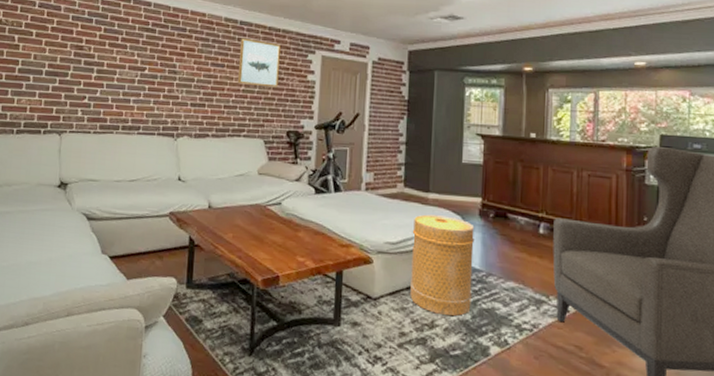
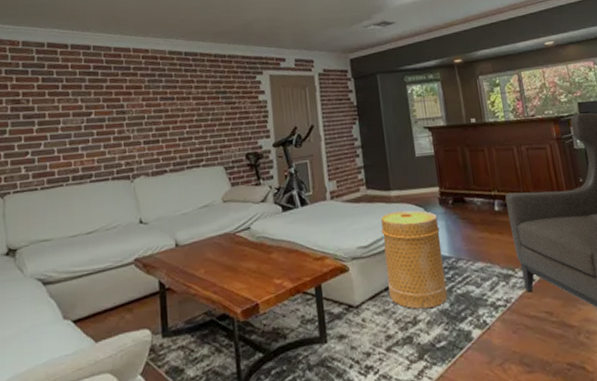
wall art: present [237,38,281,88] -> none [187,68,231,115]

